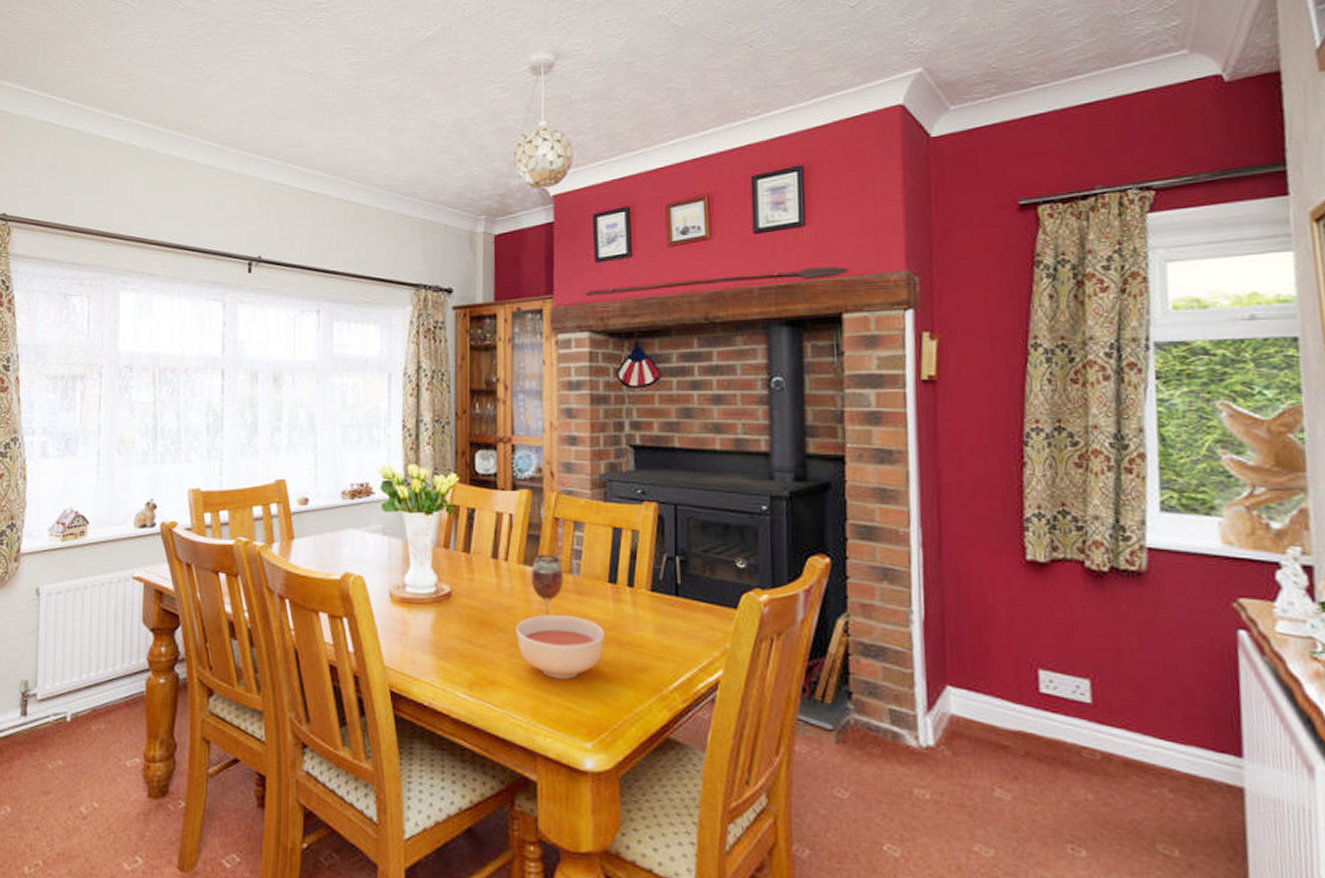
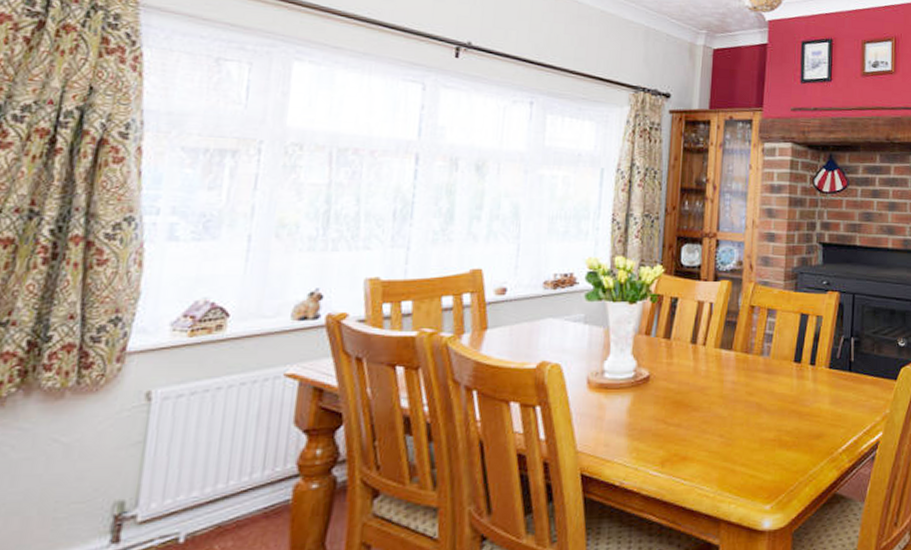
bowl: present [515,615,605,679] -> none [708,393,788,450]
wineglass: present [531,554,564,617] -> none [726,339,755,395]

